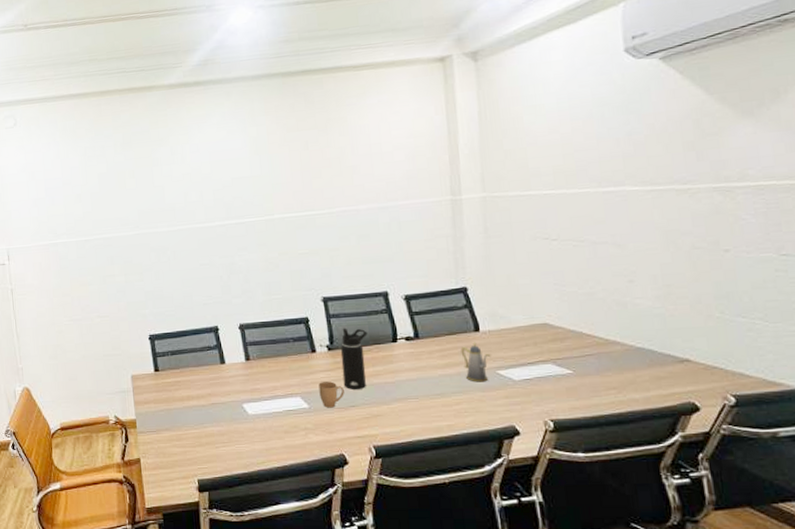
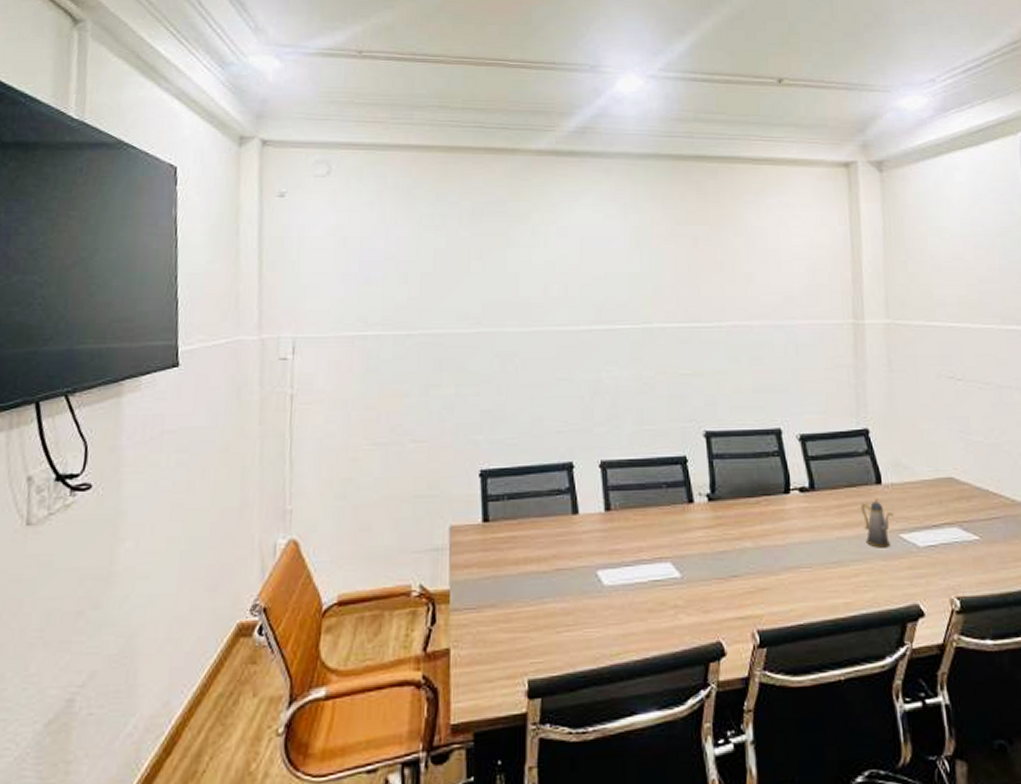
mug: present [318,381,344,408] -> none [694,542,725,578]
water bottle: present [340,328,368,389] -> none [723,472,756,554]

